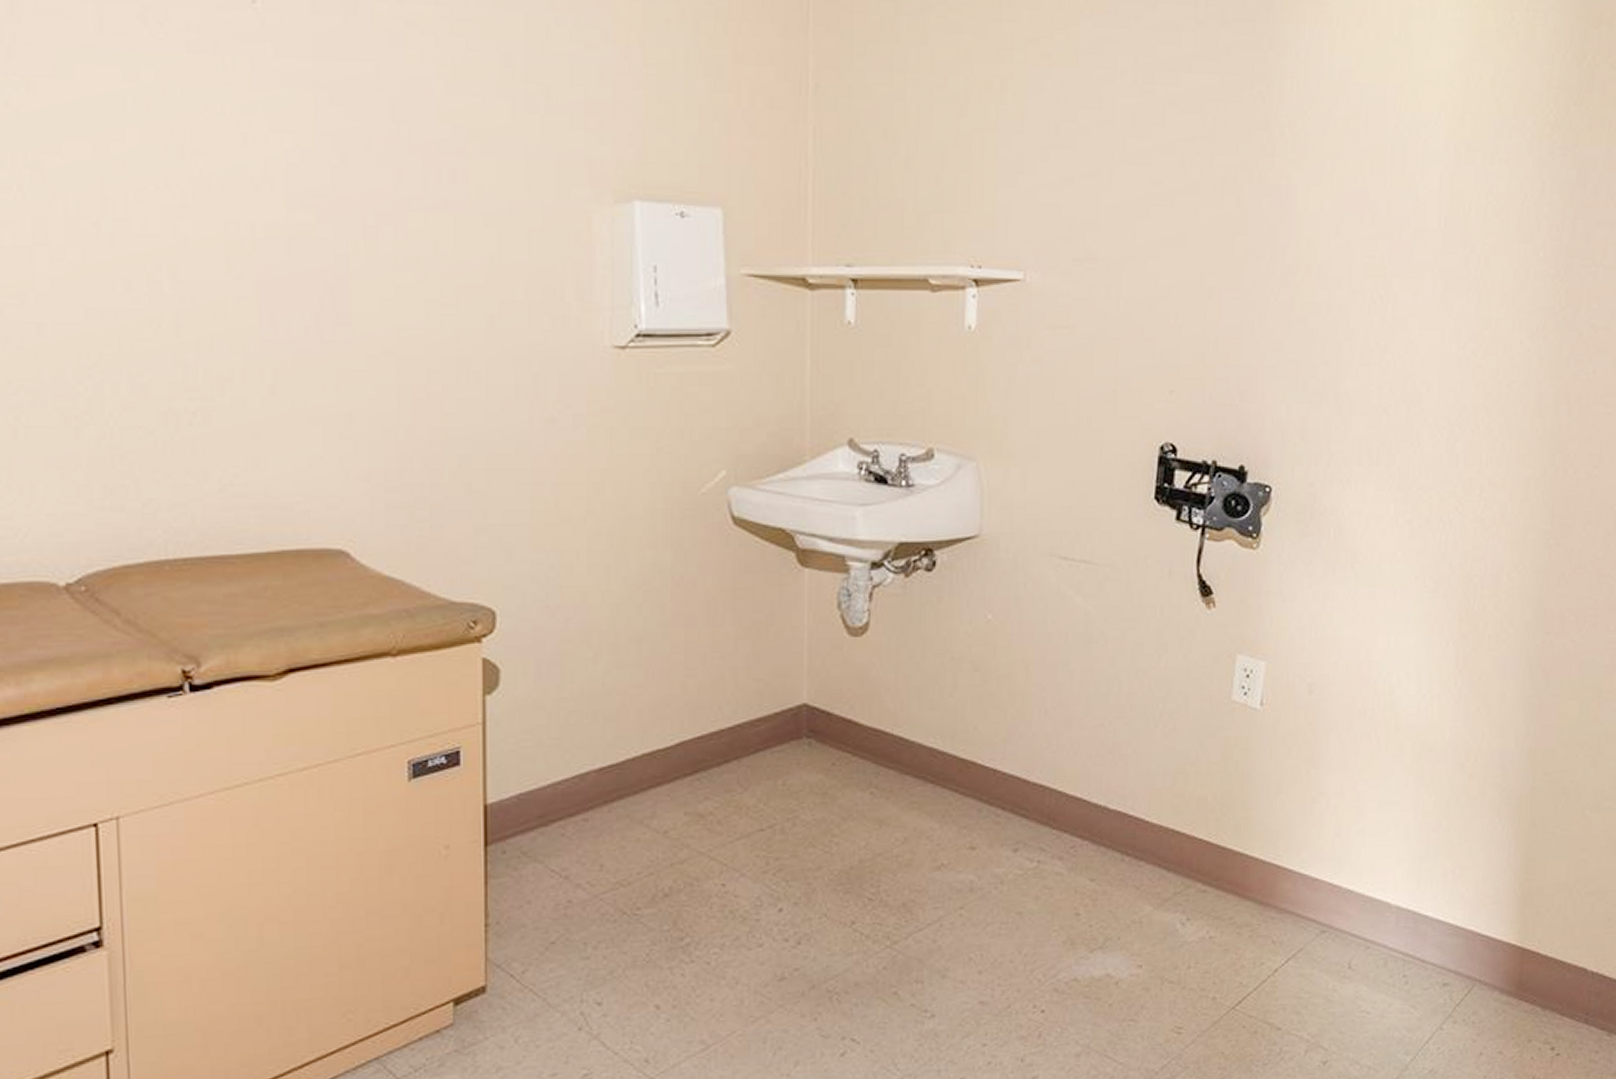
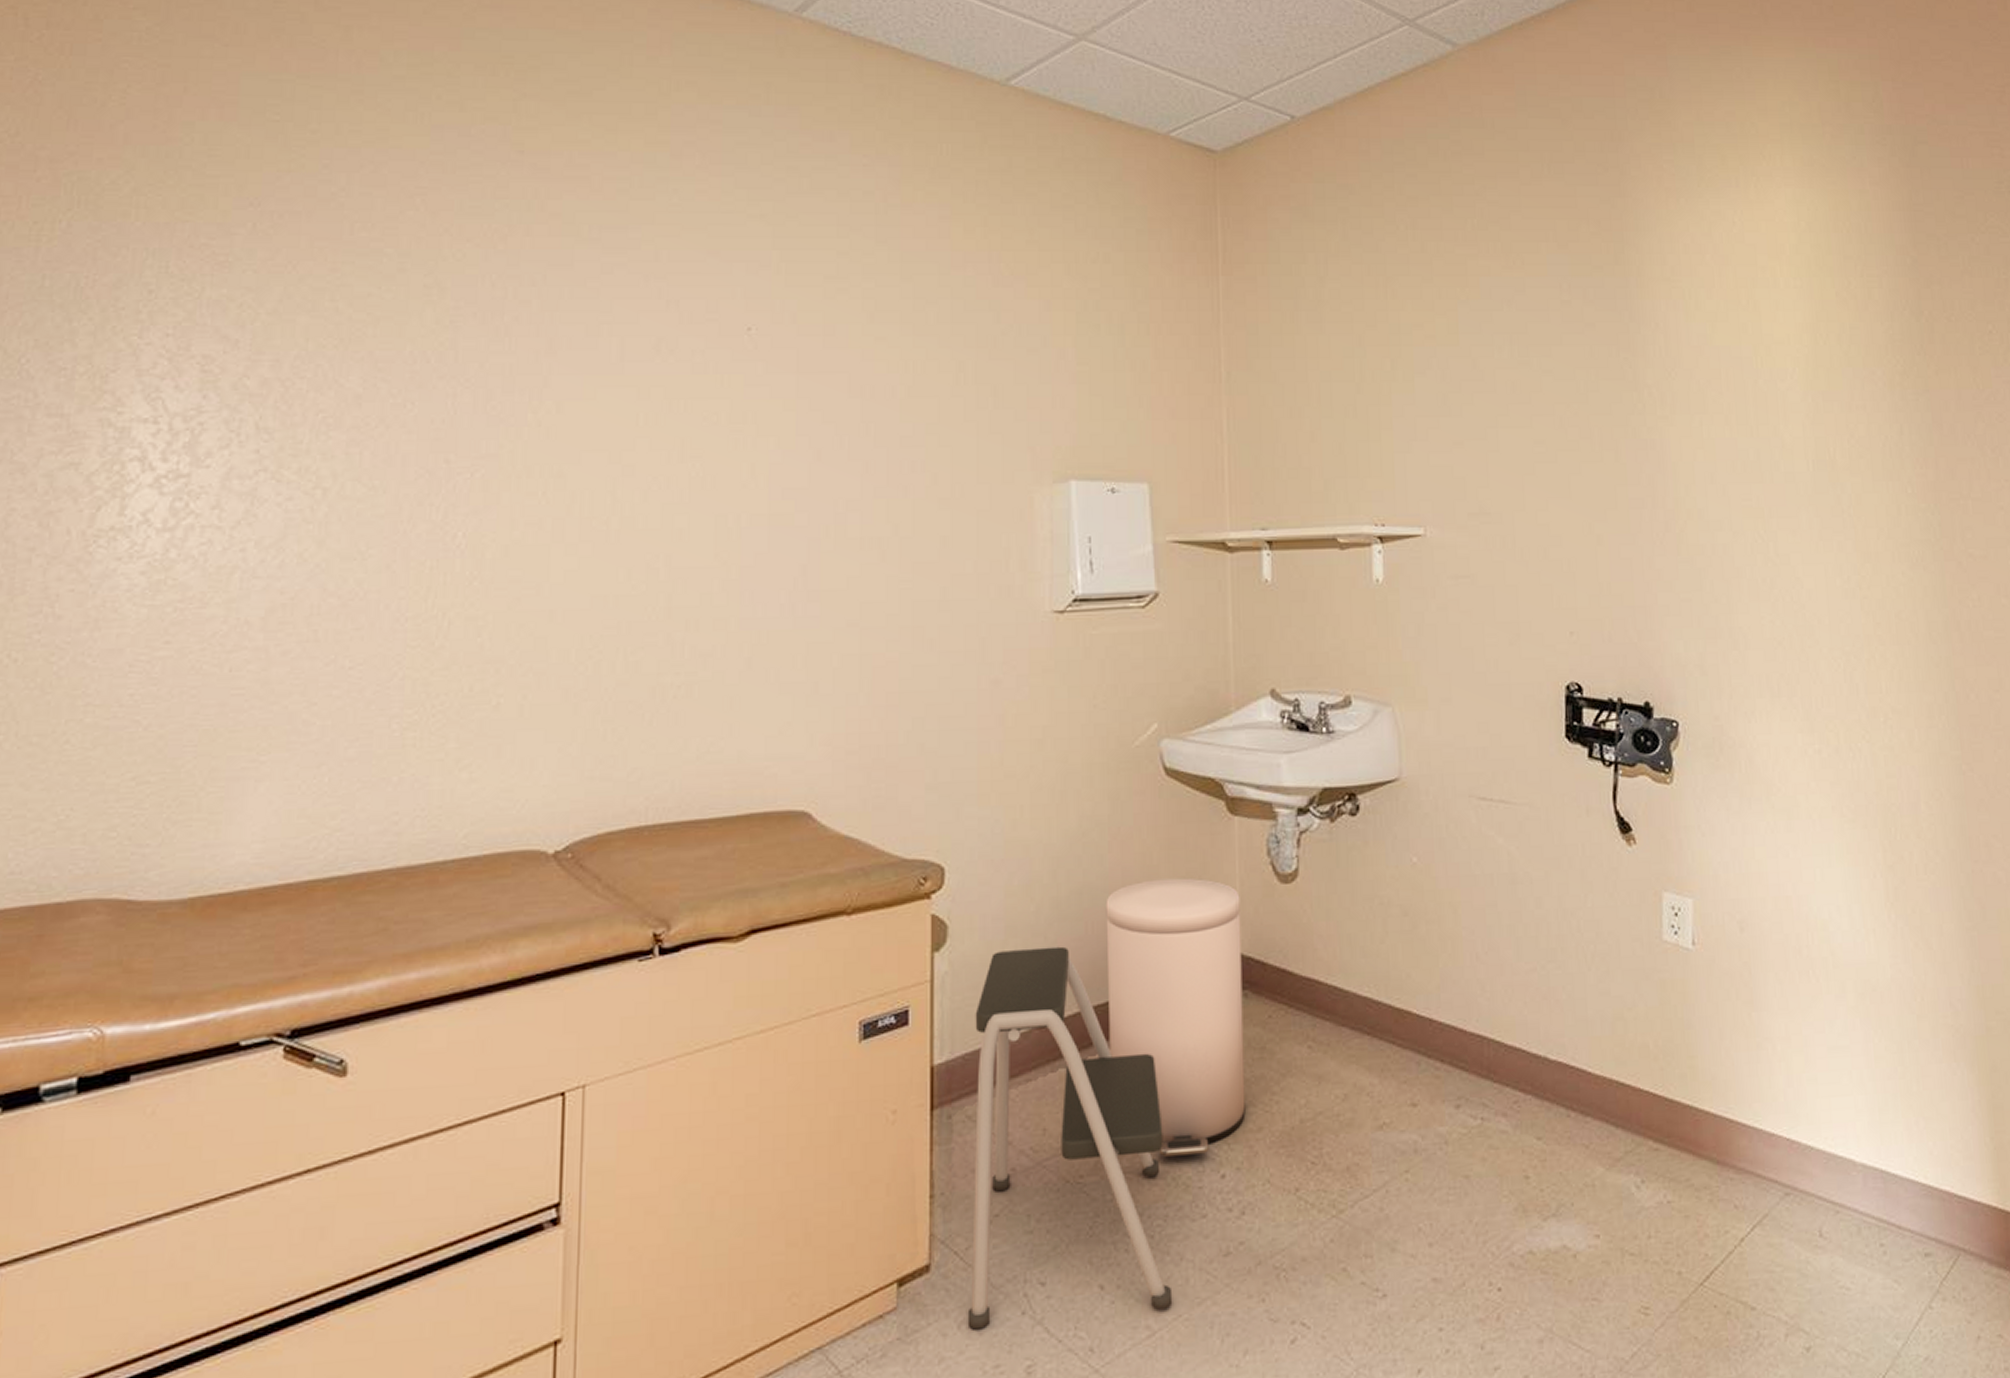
step stool: none [524,692,727,1043] -> present [967,946,1173,1330]
pedal bin: none [667,628,808,892] -> present [1106,877,1246,1157]

